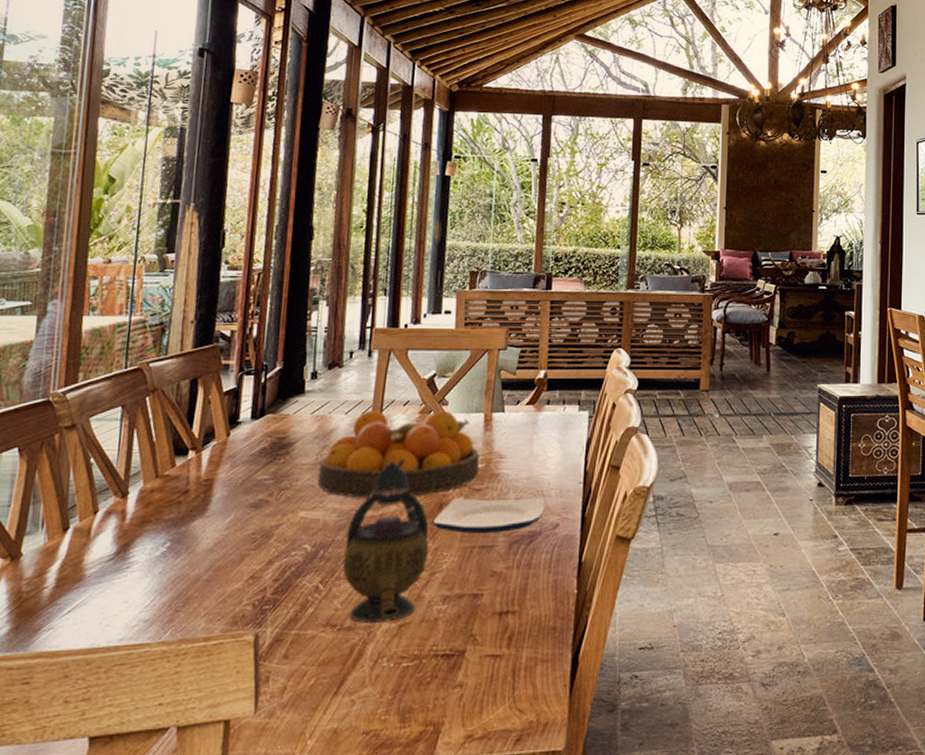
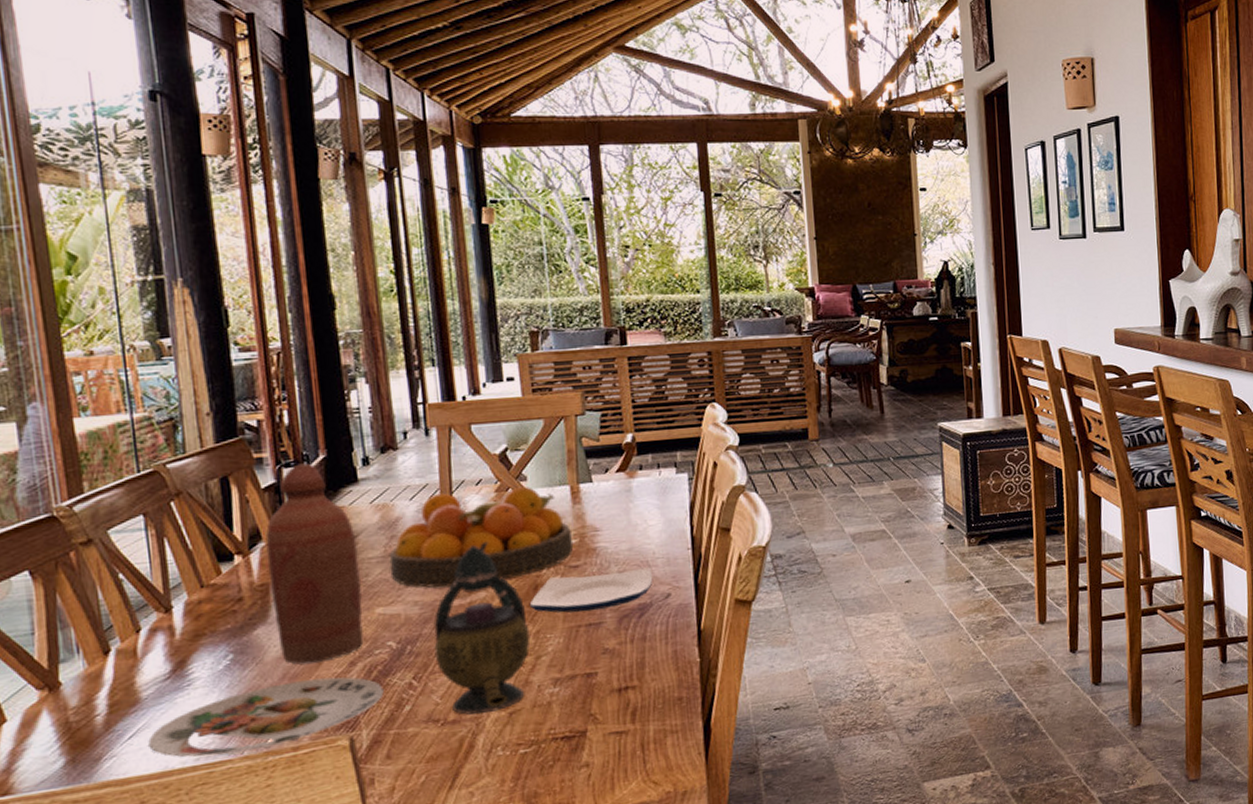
plate: none [82,573,293,638] -> present [148,677,384,757]
bottle: none [211,373,294,558] -> present [265,463,364,664]

